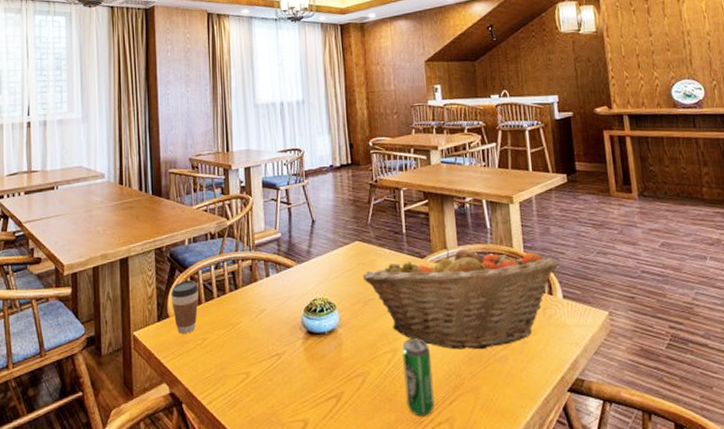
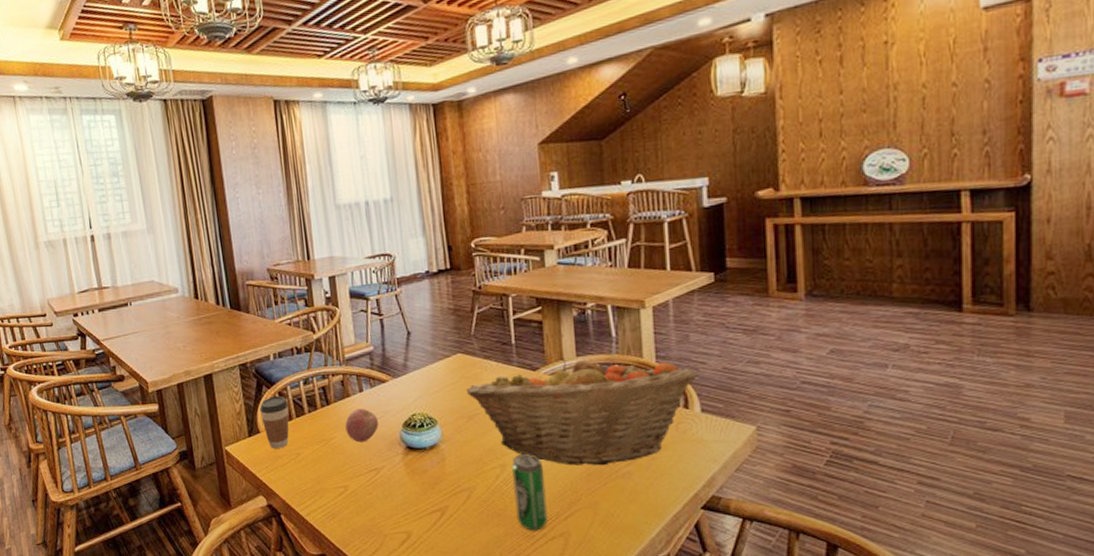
apple: none [251,292,282,327] -> present [345,408,379,443]

